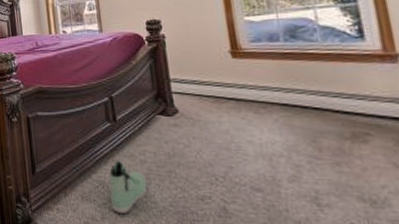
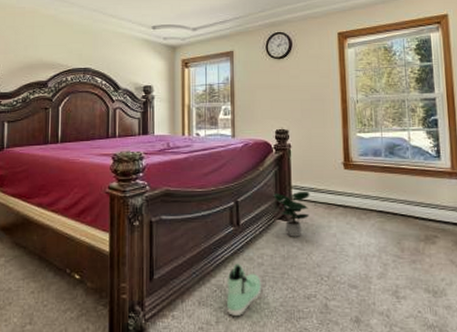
potted plant: none [150,83,195,133] -> present [273,191,310,237]

